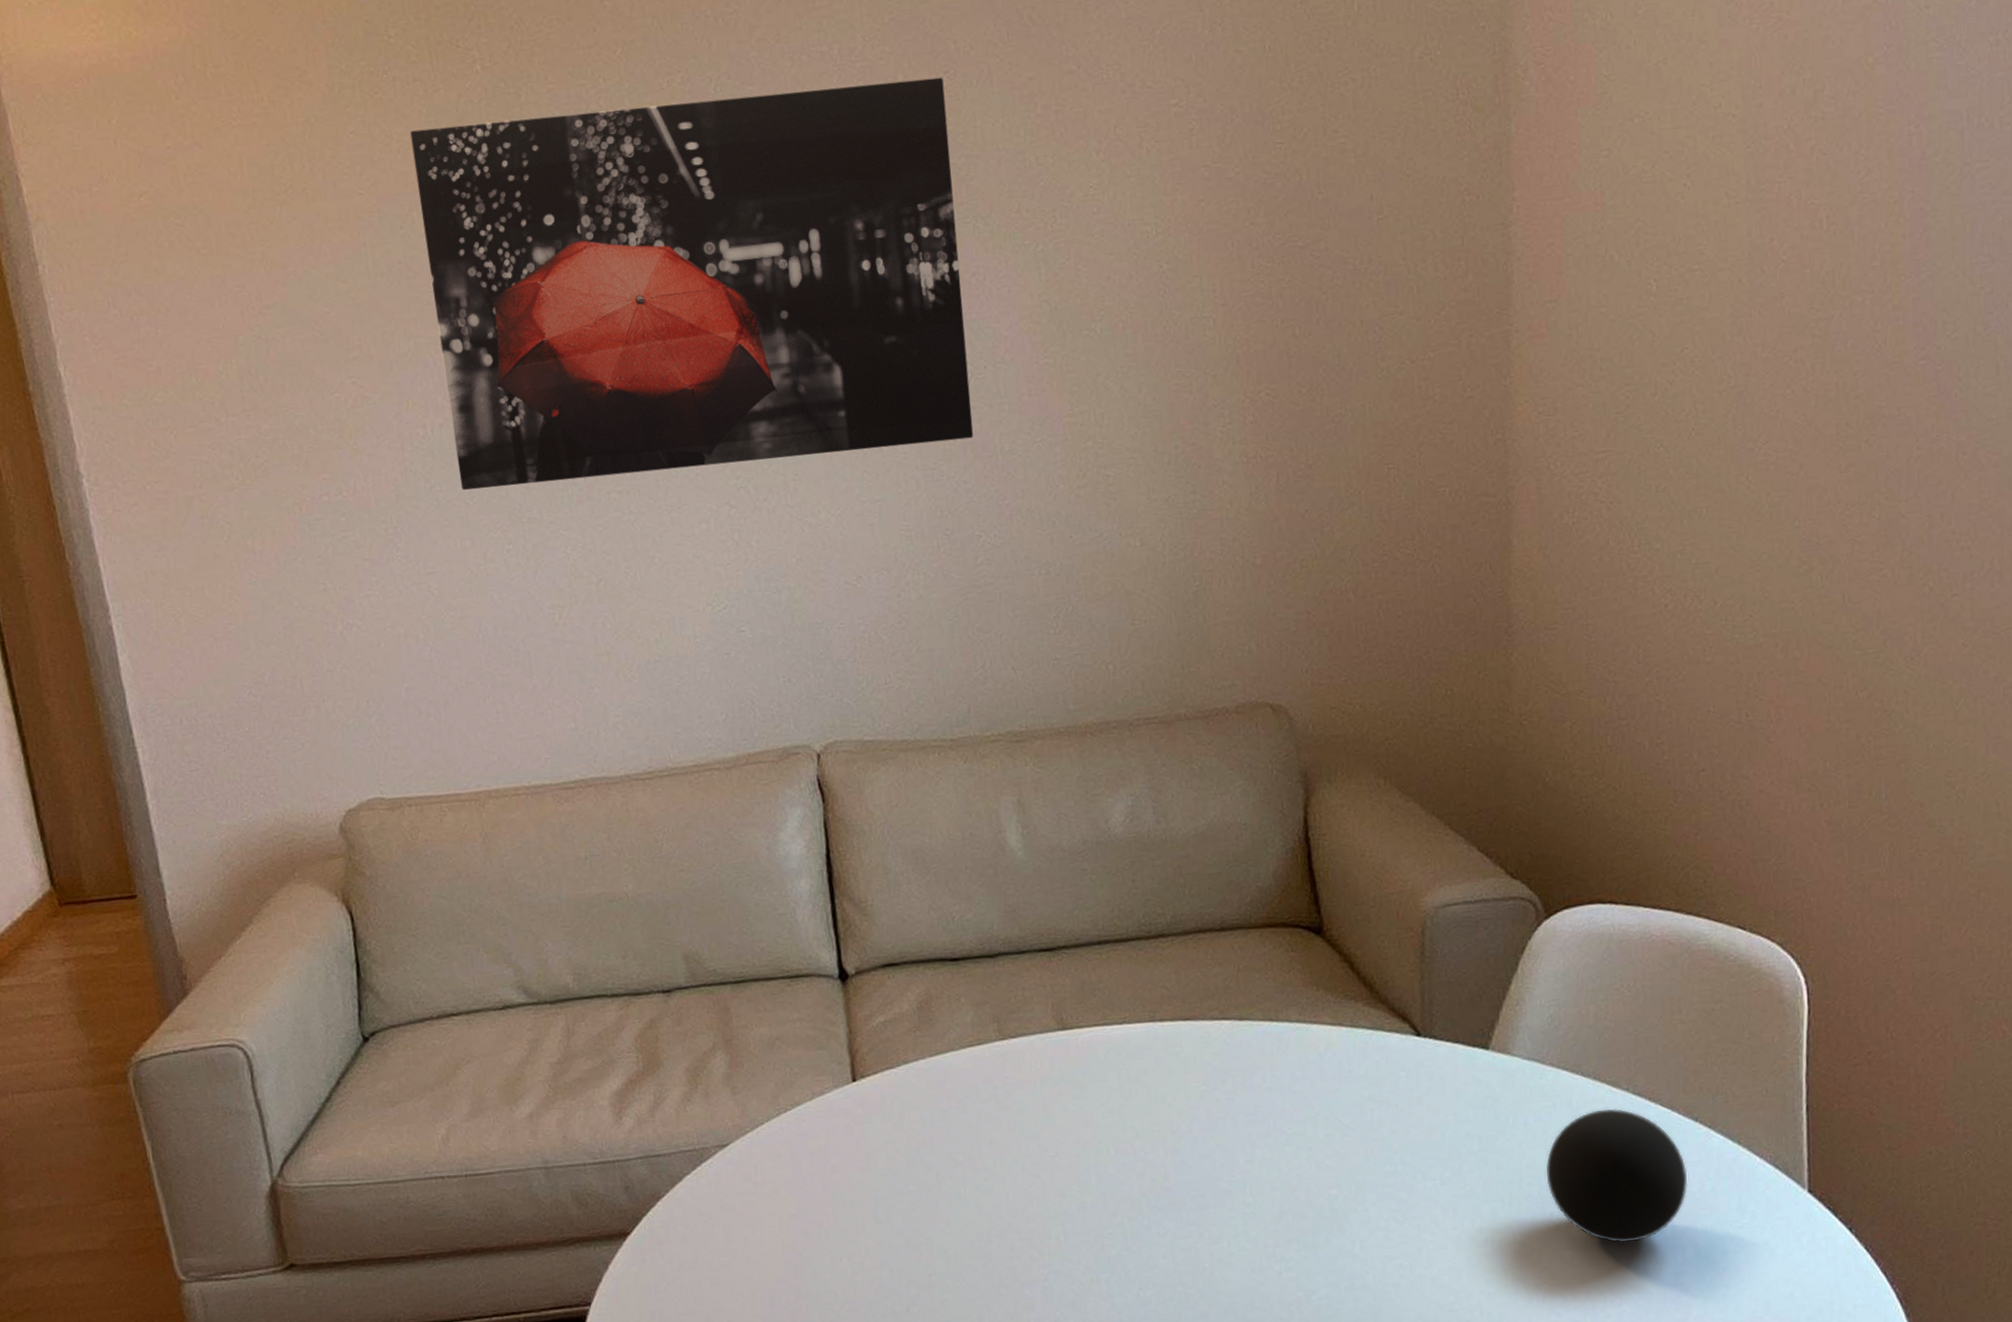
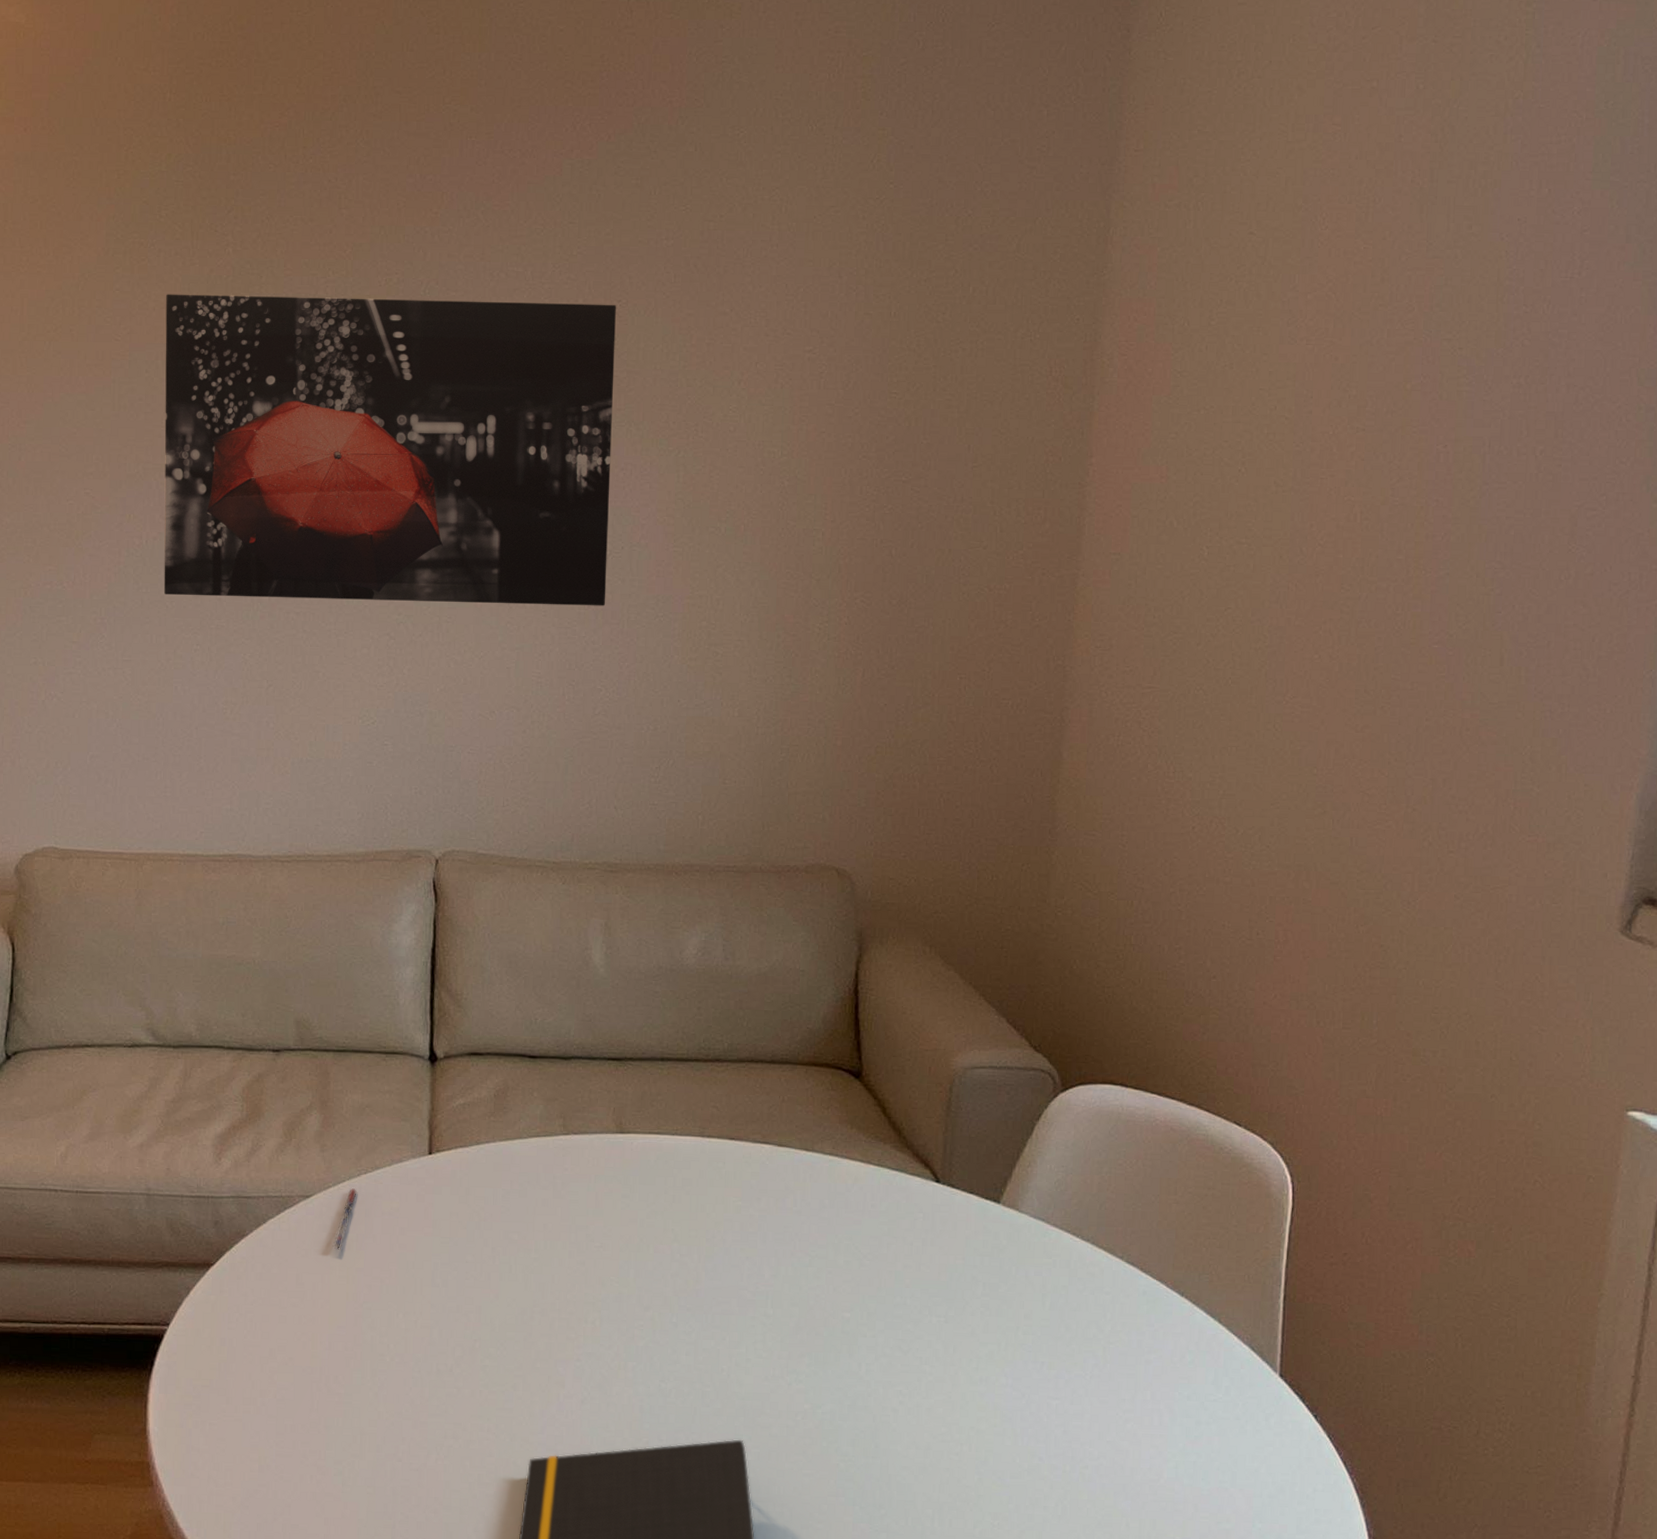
pen: none [759,1130,779,1199] -> present [333,1188,357,1250]
decorative ball: present [1545,1108,1688,1243] -> none [1041,1272,1170,1401]

